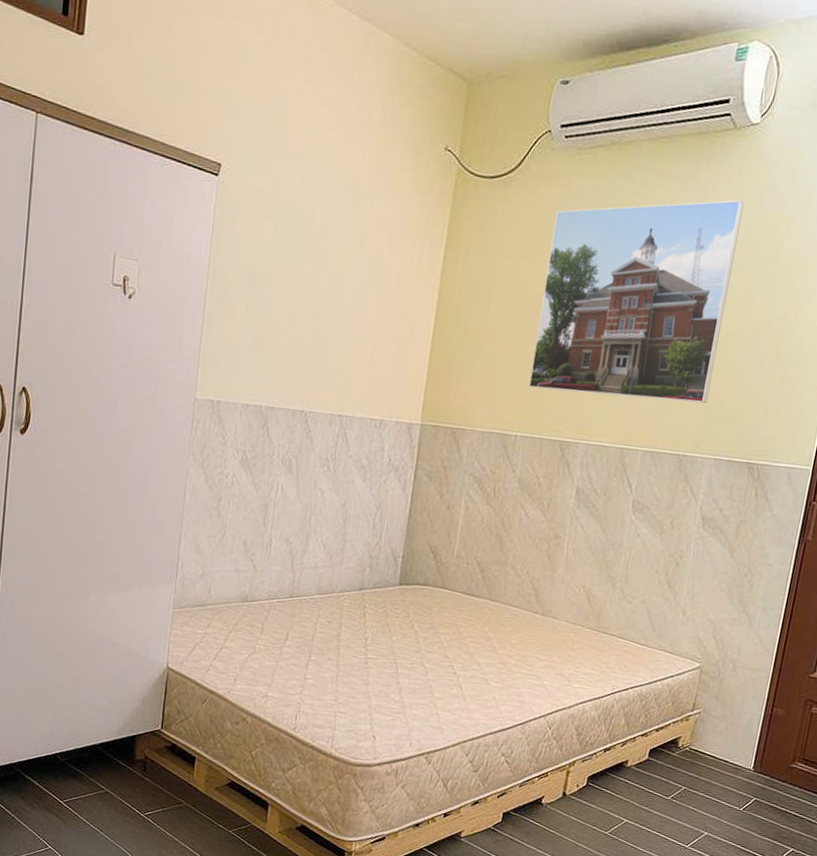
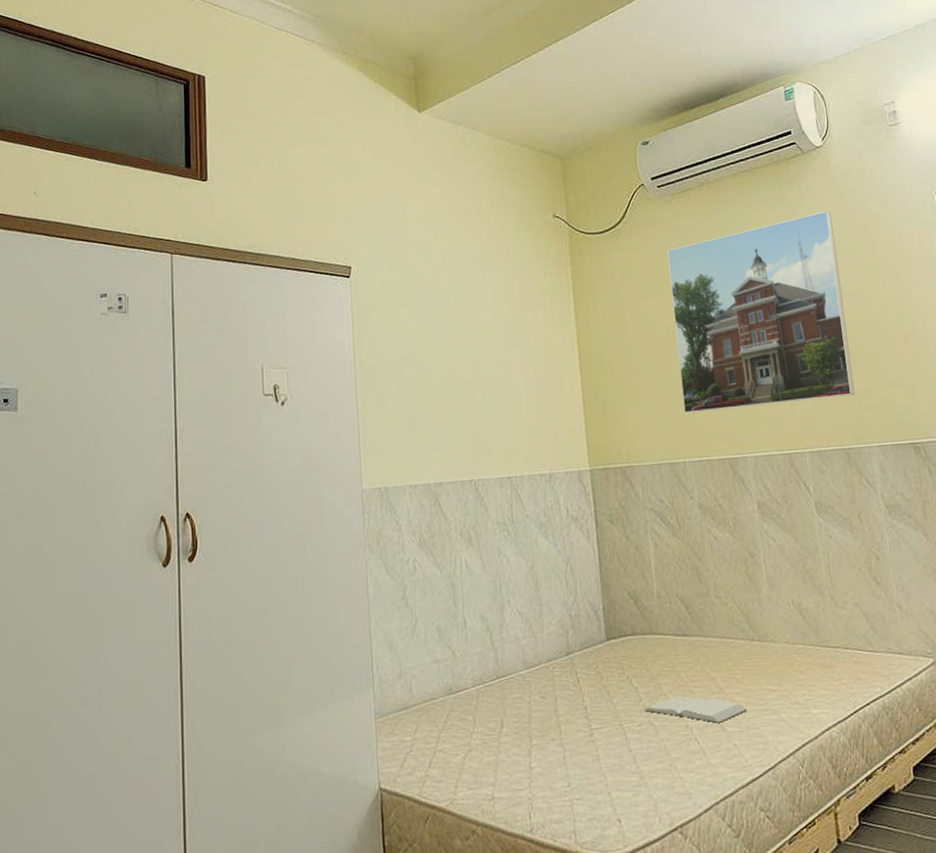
book: none [419,646,513,677] -> present [644,696,746,723]

